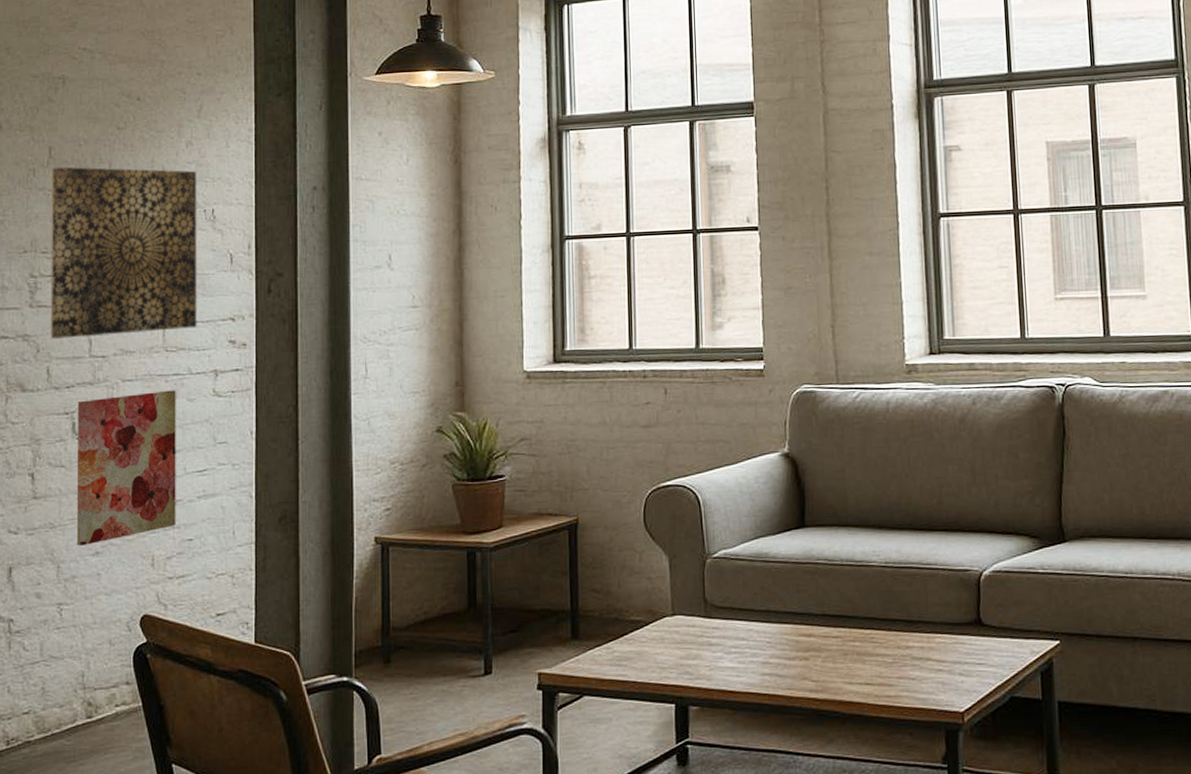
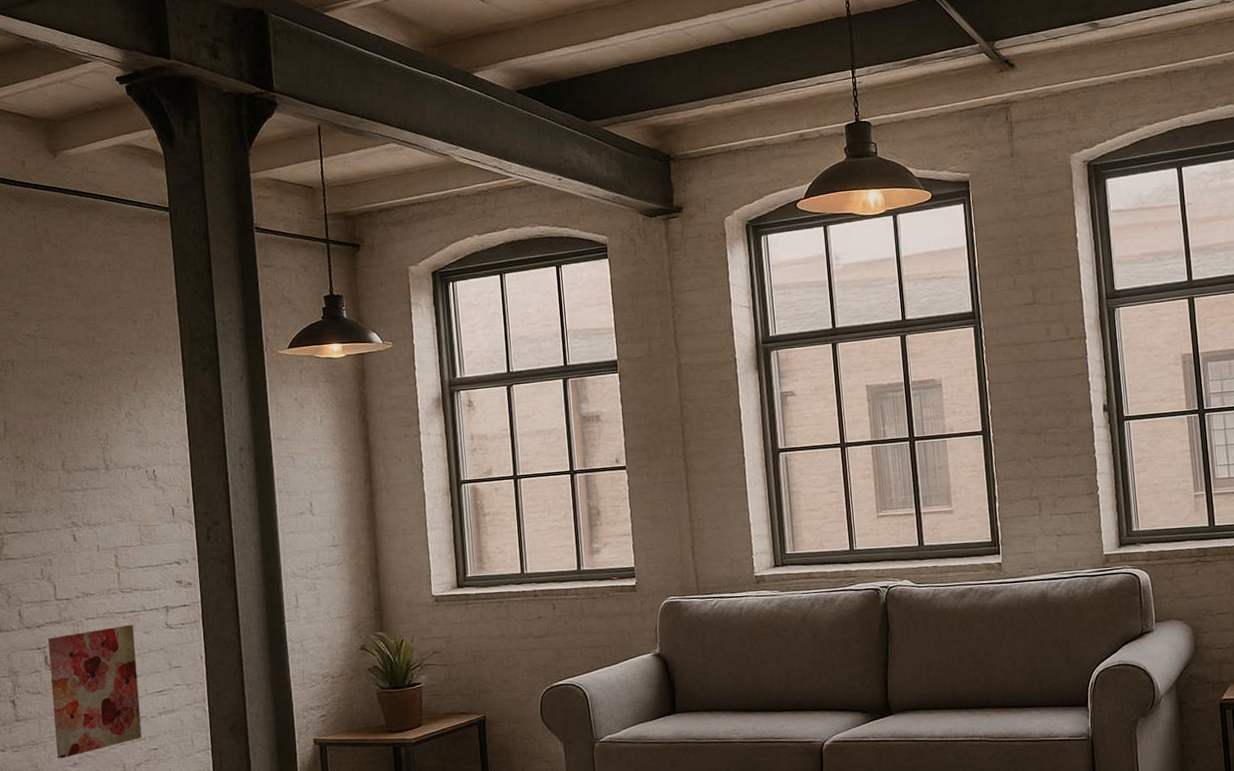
wall art: present [50,167,197,339] -> none [8,437,148,586]

